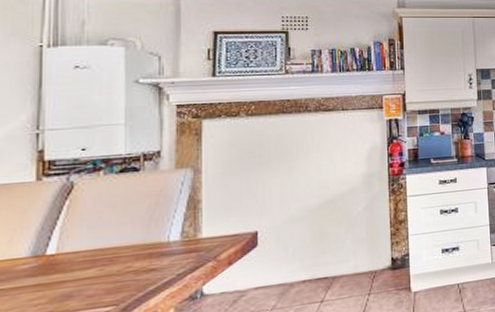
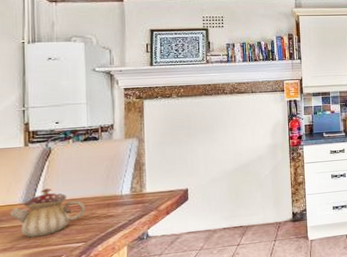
teapot: none [11,235,118,303] -> present [10,188,86,238]

